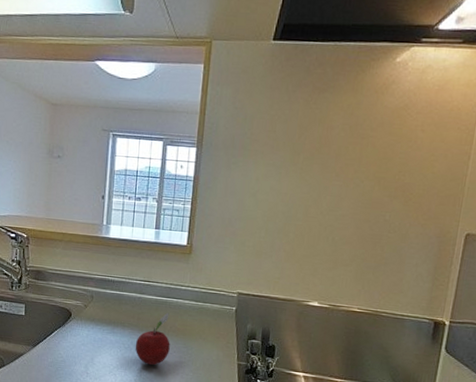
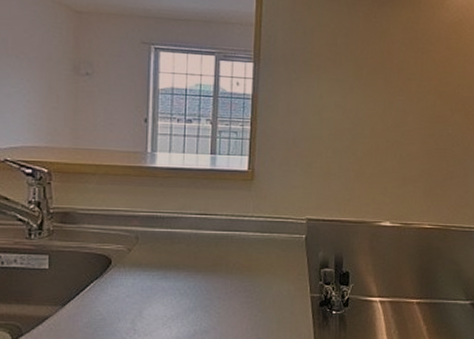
fruit: present [135,312,170,365] -> none [193,248,234,310]

